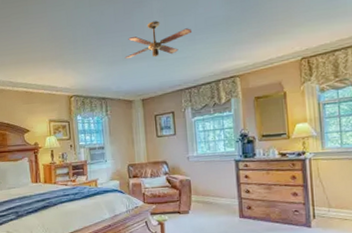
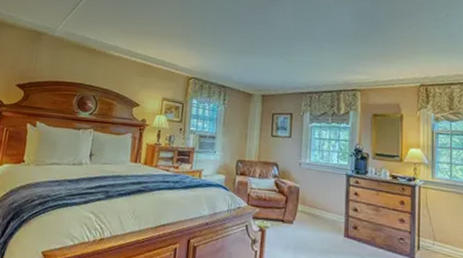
ceiling fan: present [124,21,193,59] -> none [251,21,321,57]

